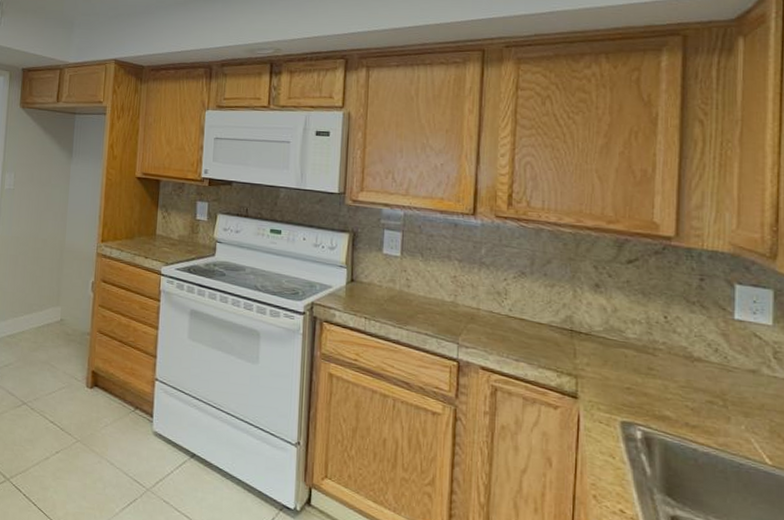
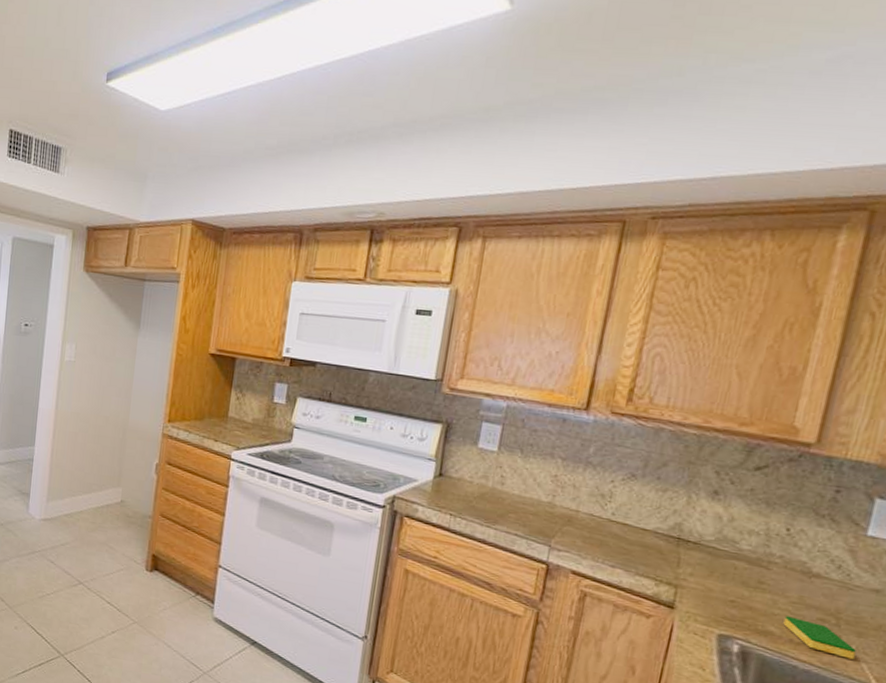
dish sponge: none [677,400,746,440] -> present [783,616,856,660]

